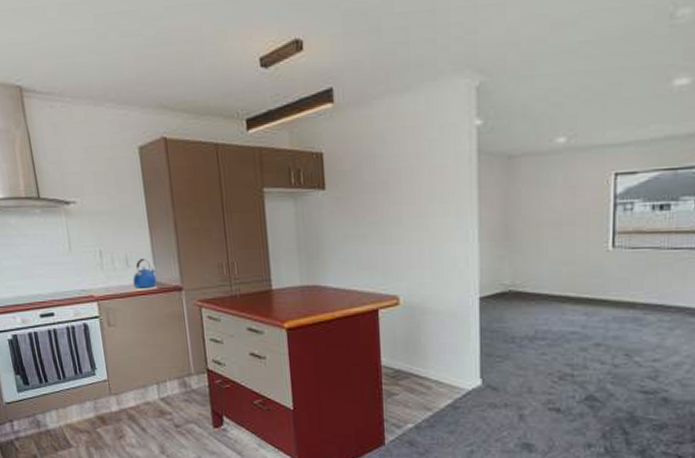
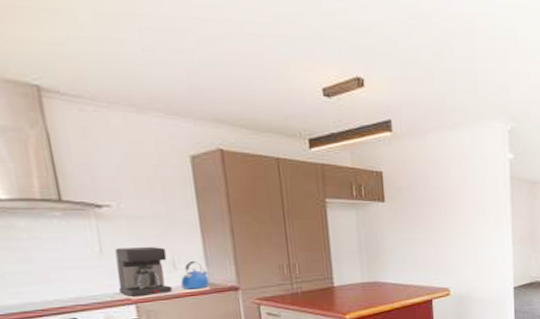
coffee maker: none [80,243,126,295] -> present [114,246,172,298]

